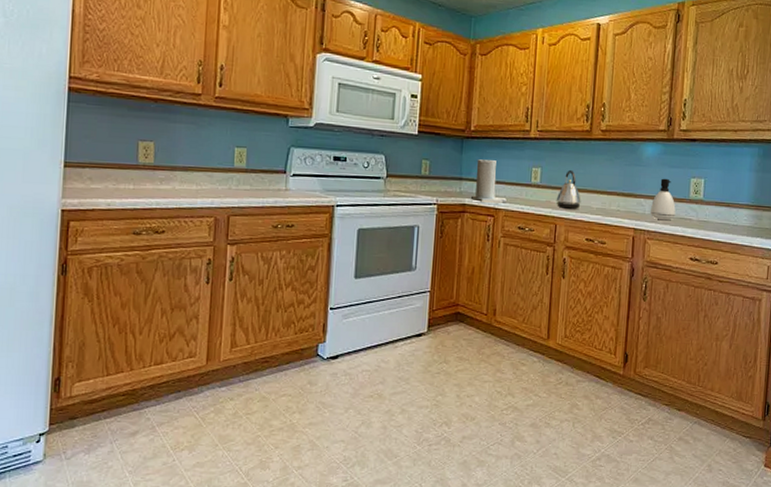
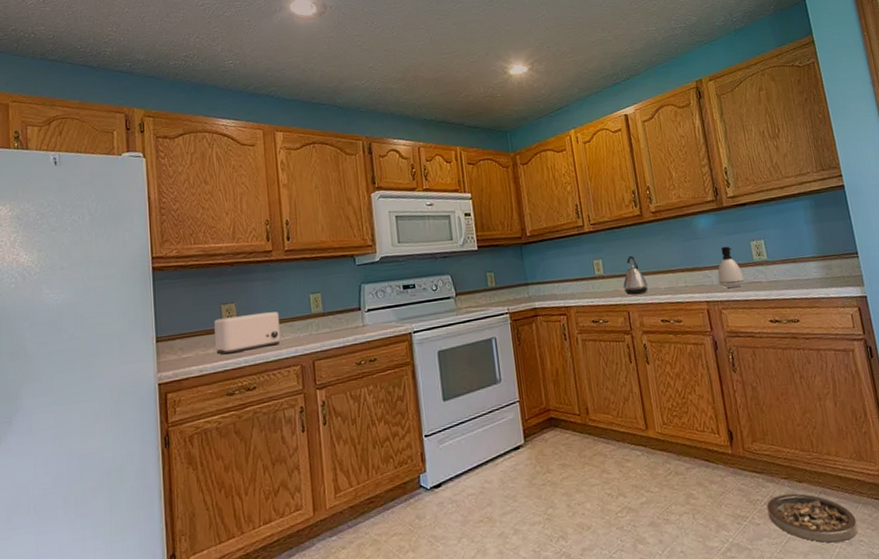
toaster: none [126,154,199,195] -> present [214,311,280,355]
paper towel: present [470,159,507,203] -> none [538,260,576,304]
pet bowl: none [642,419,721,468] -> present [766,493,858,543]

